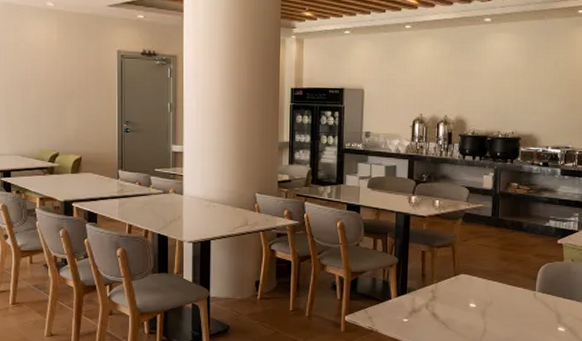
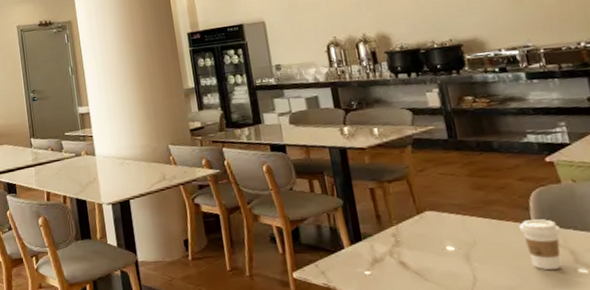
coffee cup: none [526,288,554,328] -> present [519,219,561,271]

